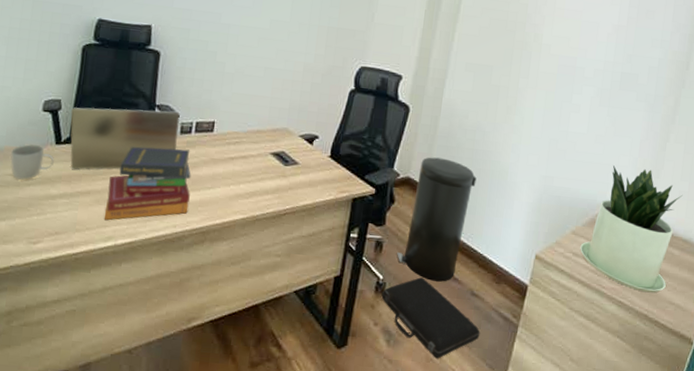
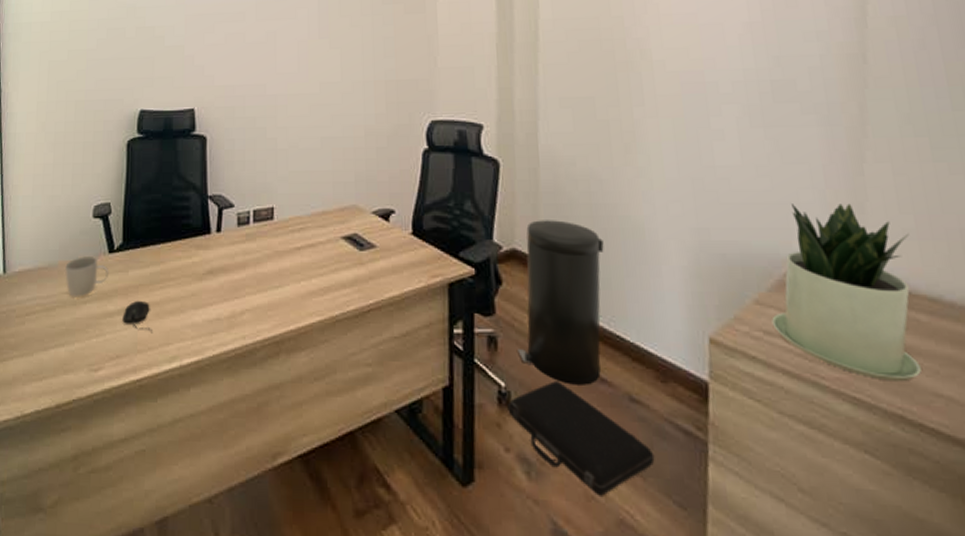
computer mouse: none [63,187,92,217] -> present [122,300,152,334]
laptop: present [70,107,180,169] -> none [121,201,235,280]
books: present [104,147,191,221] -> none [166,243,257,337]

